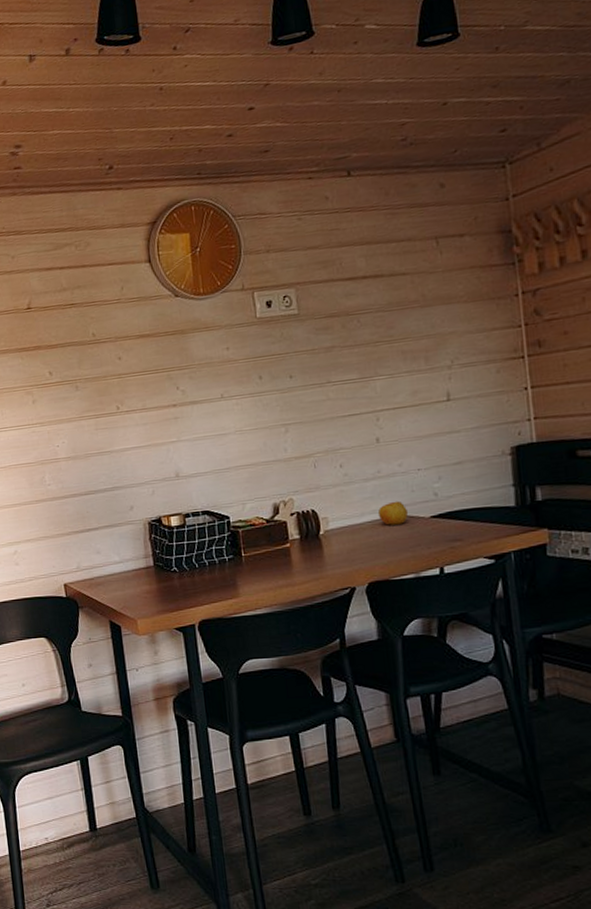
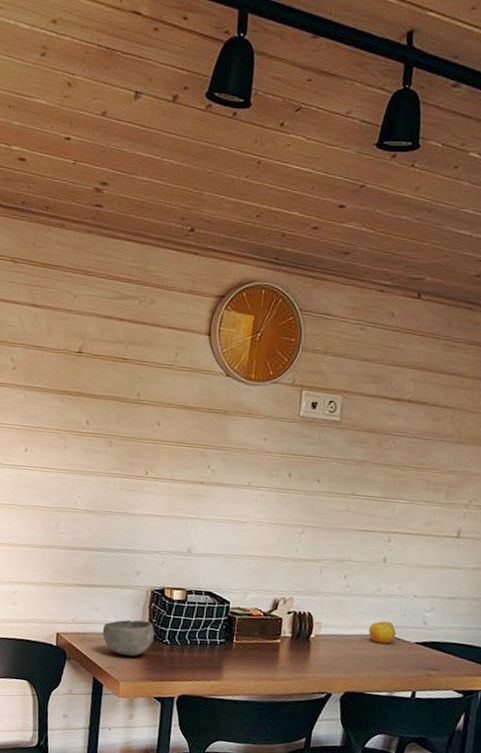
bowl: none [108,554,161,593] -> present [102,619,155,657]

